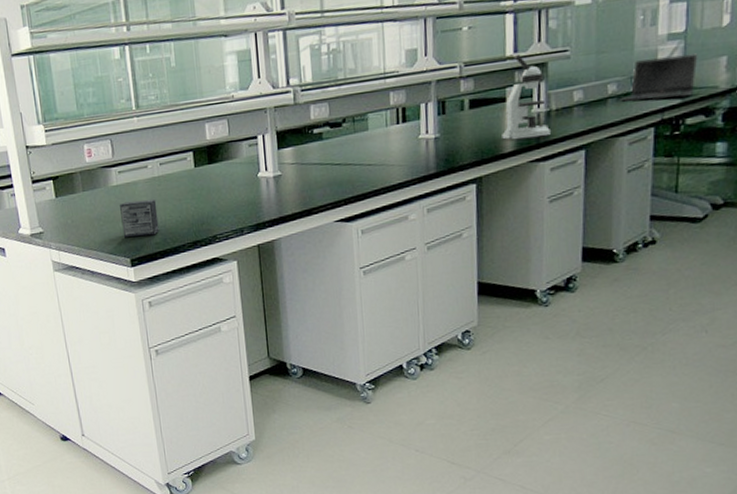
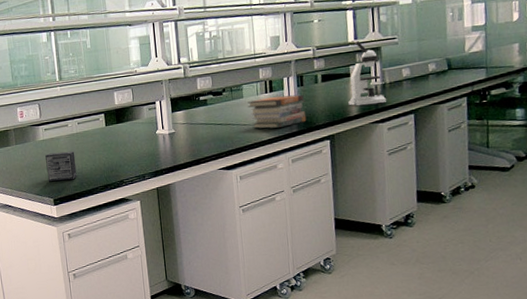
book stack: none [373,125,448,170] -> present [247,94,307,129]
laptop computer: present [620,52,698,102] -> none [438,40,497,78]

